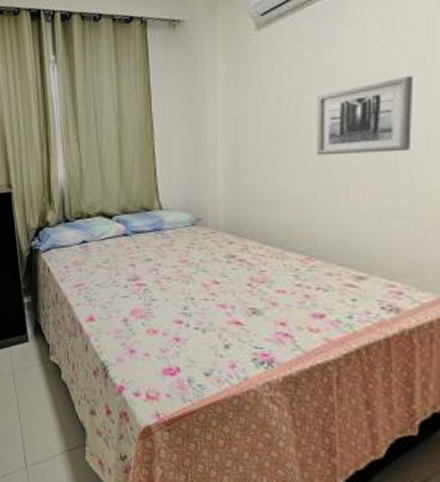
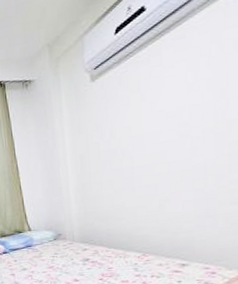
wall art: present [316,75,414,156] -> none [141,104,217,176]

